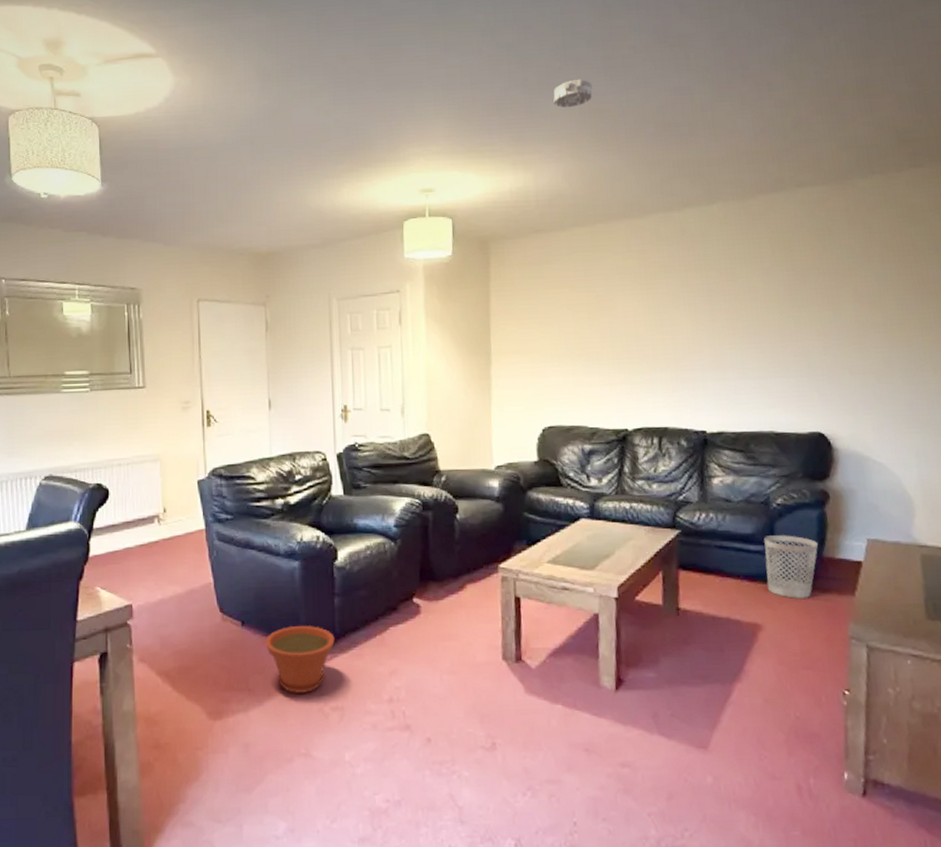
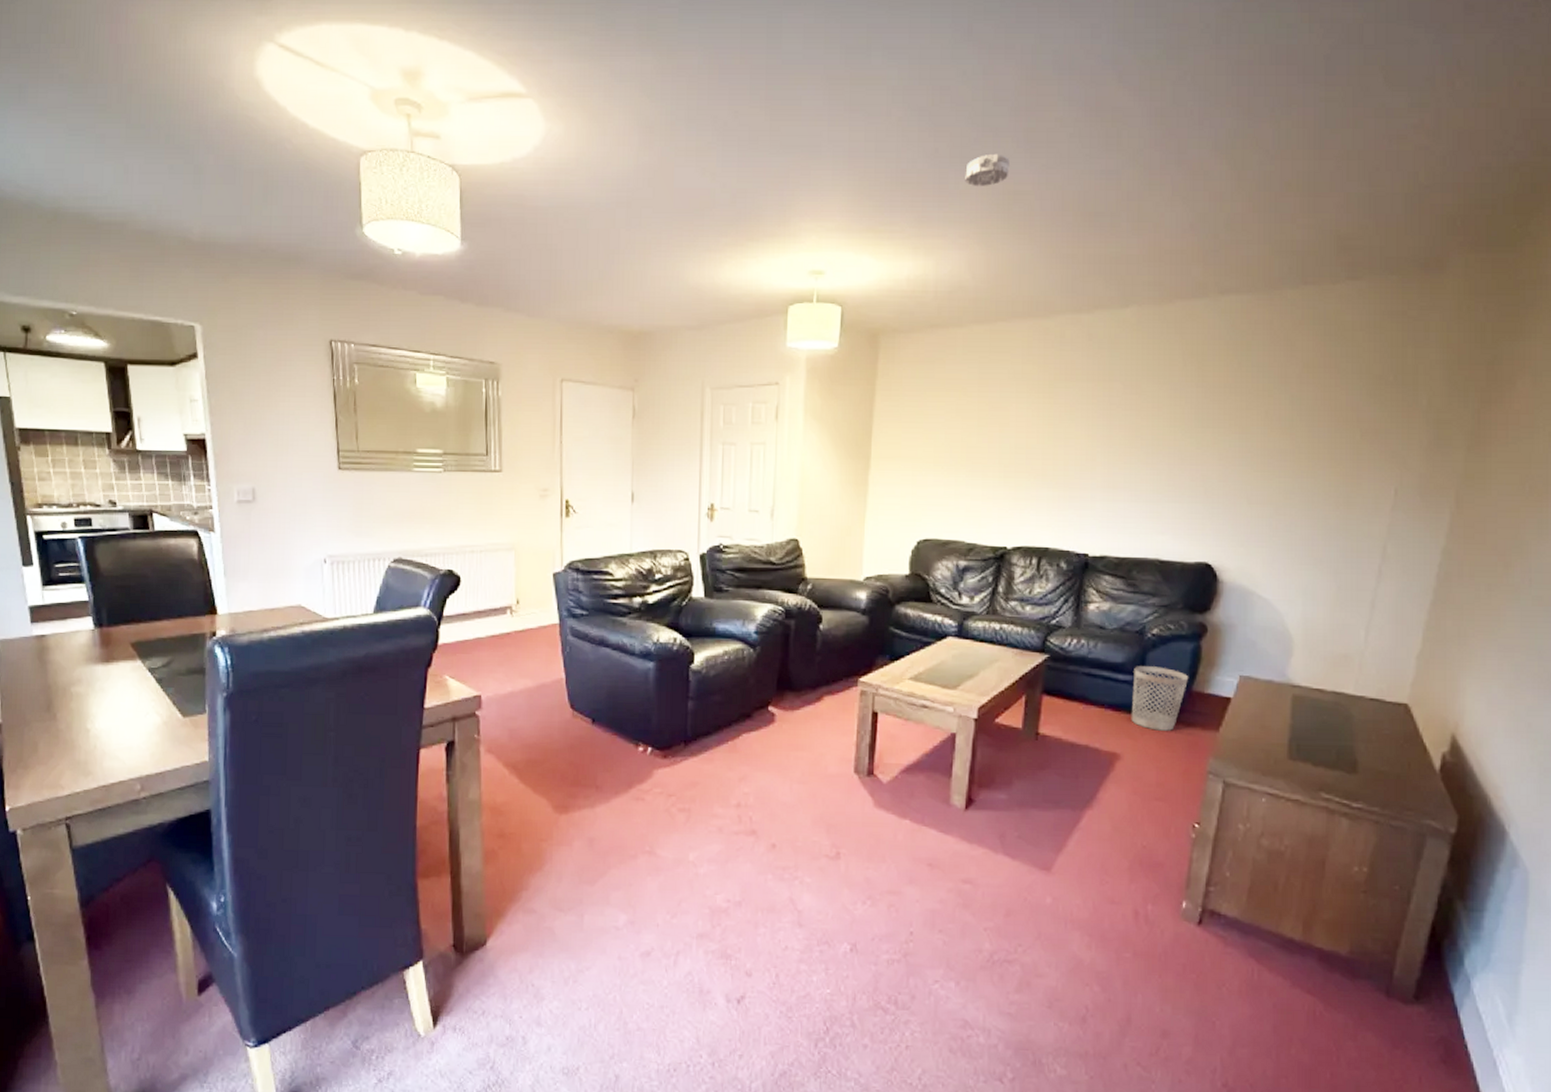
plant pot: present [265,625,335,693] -> none [615,726,686,793]

